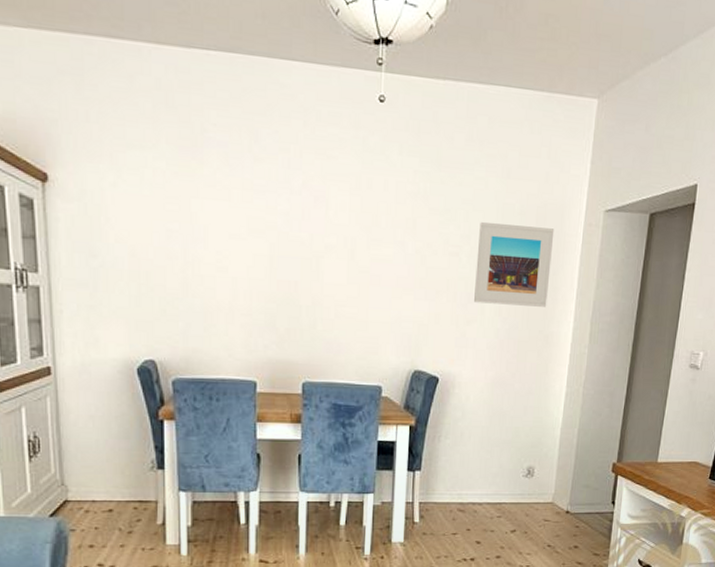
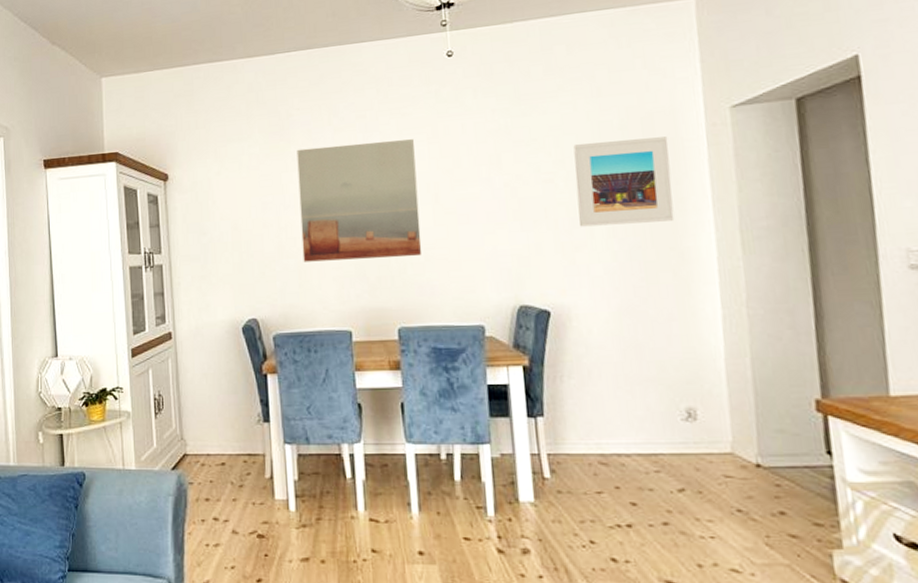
wall art: none [210,173,336,312] -> present [297,139,422,262]

